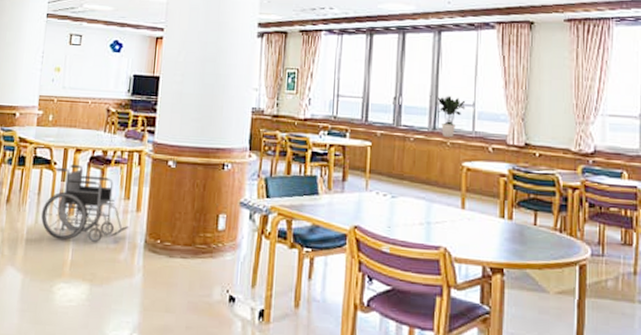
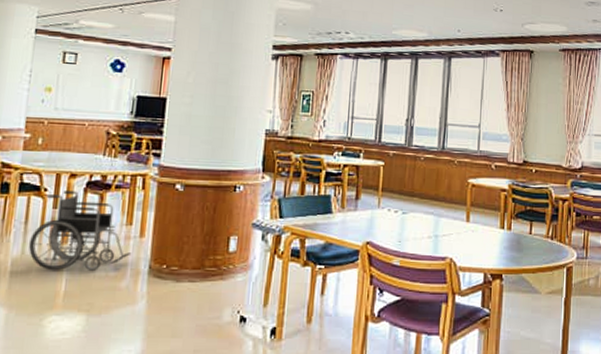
potted plant: present [437,95,466,138] -> none [446,117,472,157]

